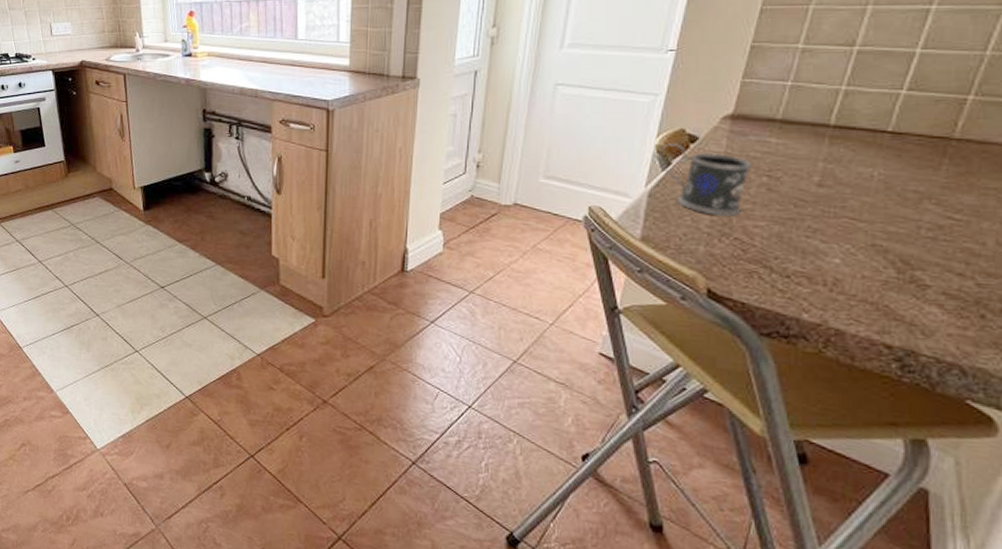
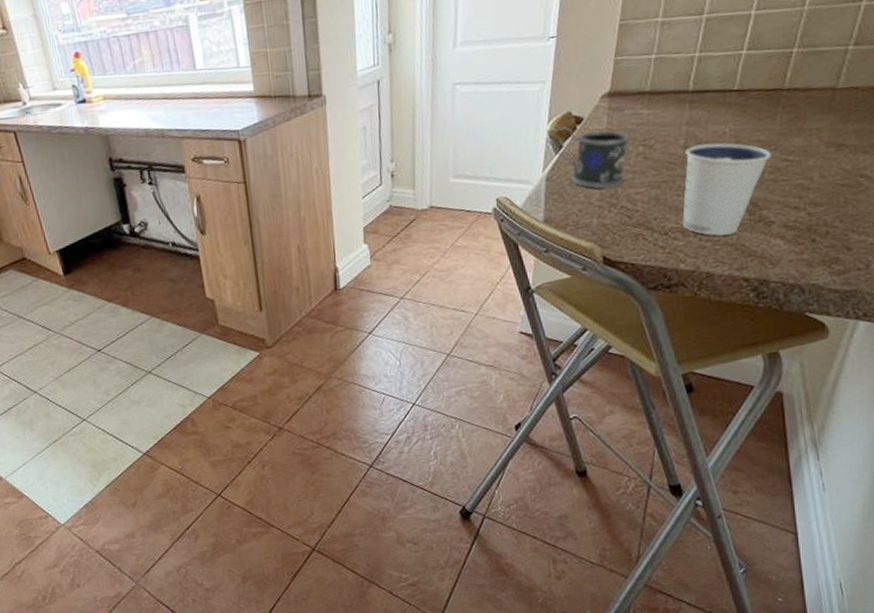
dixie cup: none [810,185,931,291] -> present [683,143,771,236]

